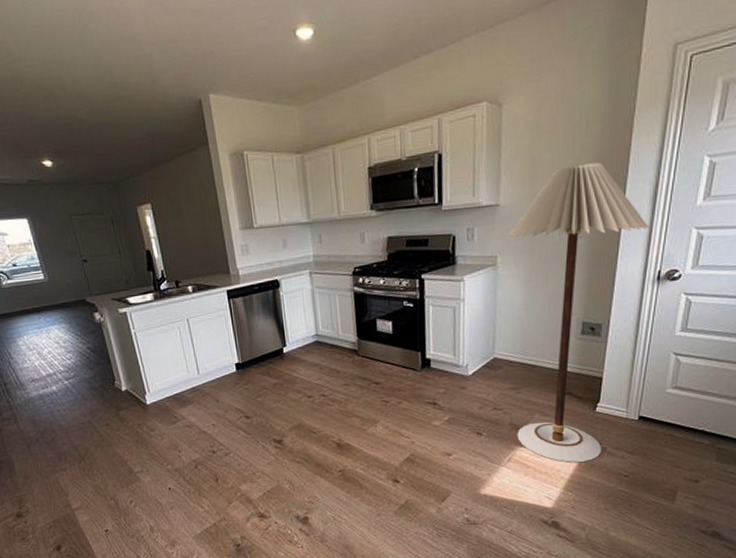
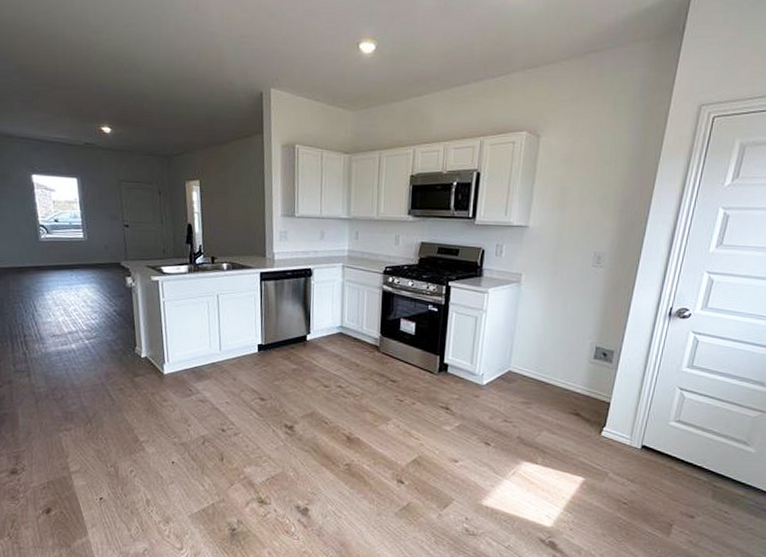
floor lamp: present [508,162,649,463] -> none [524,199,665,484]

